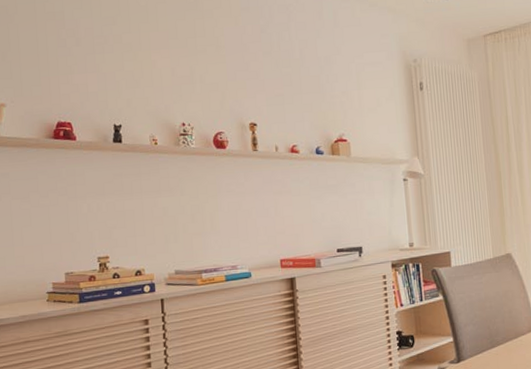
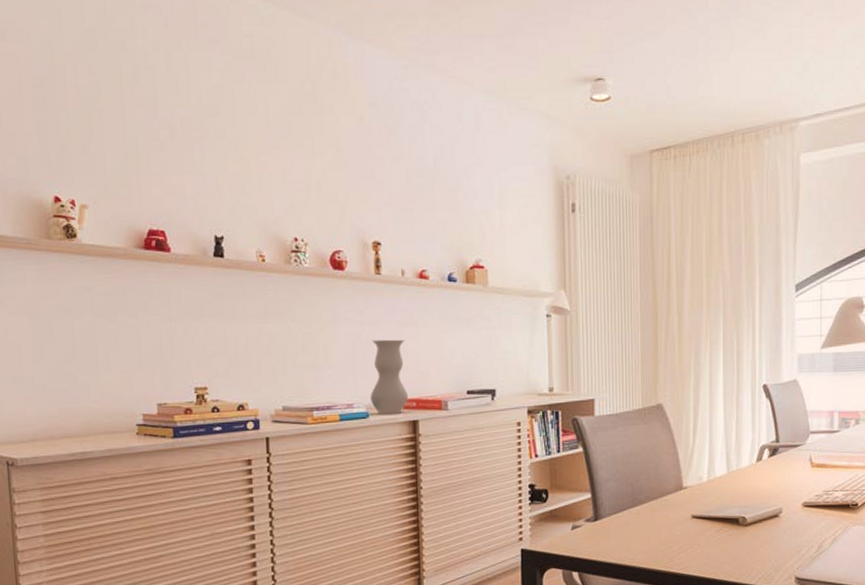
vase: none [252,206,286,274] -> present [371,339,409,415]

